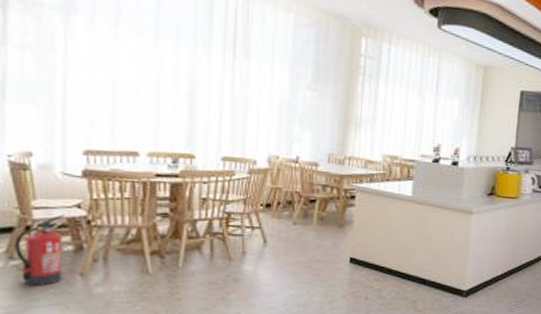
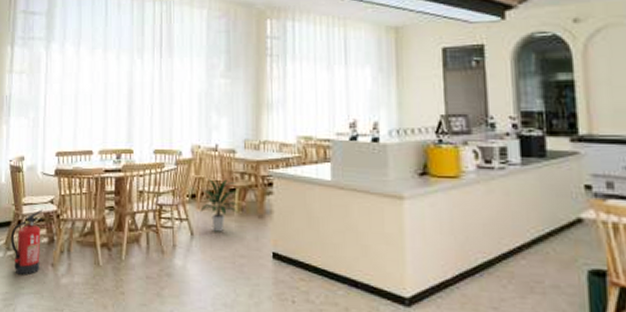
indoor plant: none [275,188,319,240] -> present [200,177,238,232]

